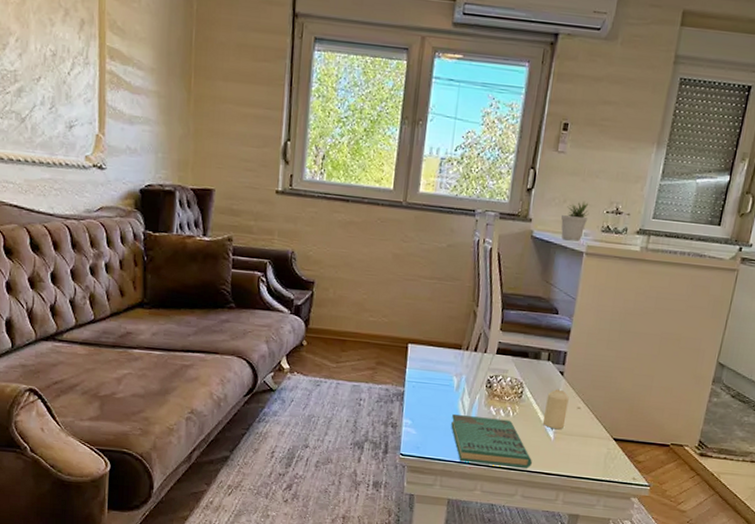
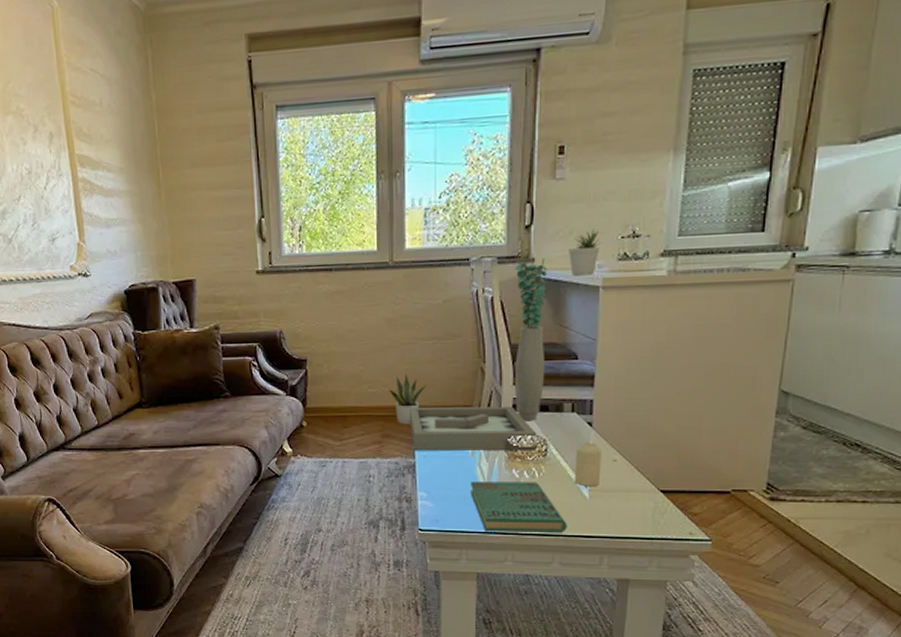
potted plant: none [388,307,424,356] -> present [388,373,427,425]
decorative tray: none [403,339,516,392] -> present [409,406,537,451]
vase: none [500,215,541,365] -> present [514,256,547,422]

